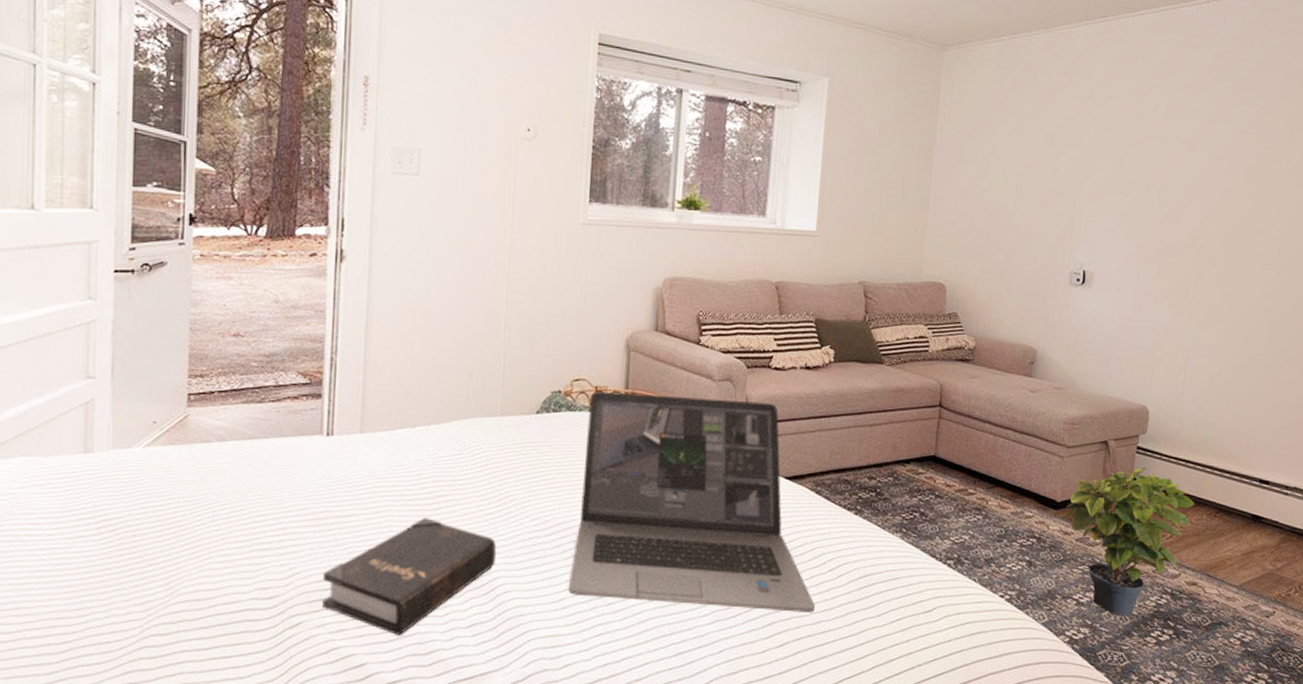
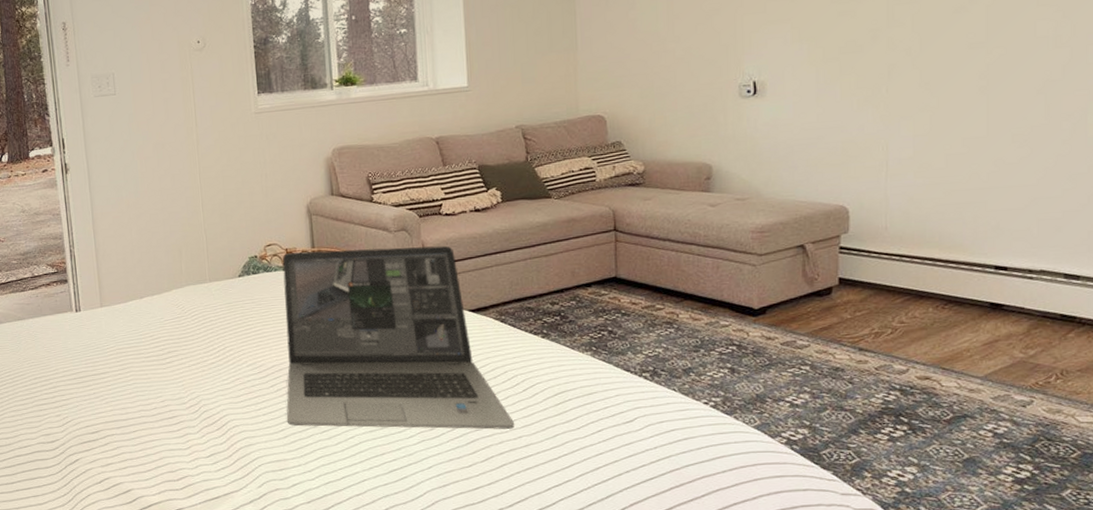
hardback book: present [322,518,497,635] -> none [88,370,223,466]
potted plant: present [1061,467,1195,617] -> none [761,266,917,416]

